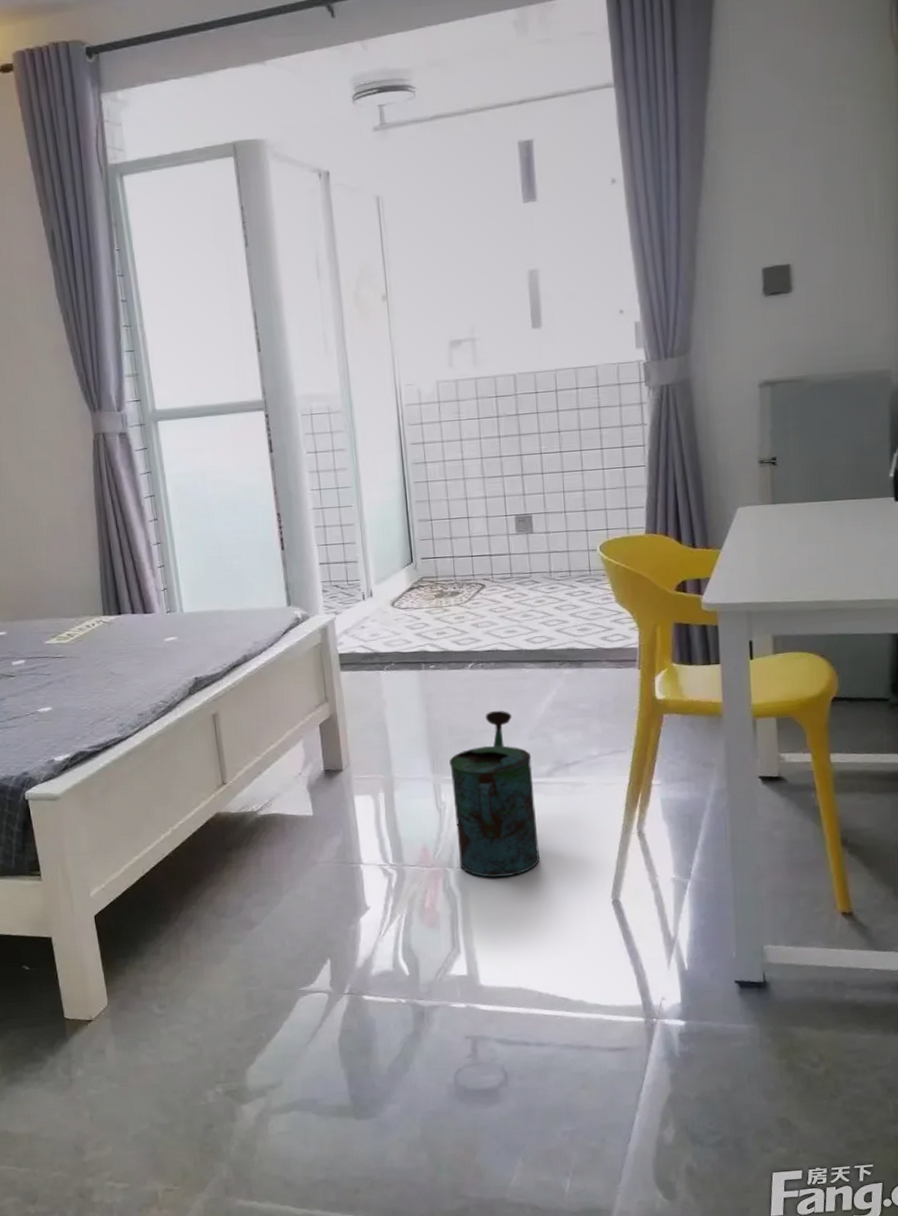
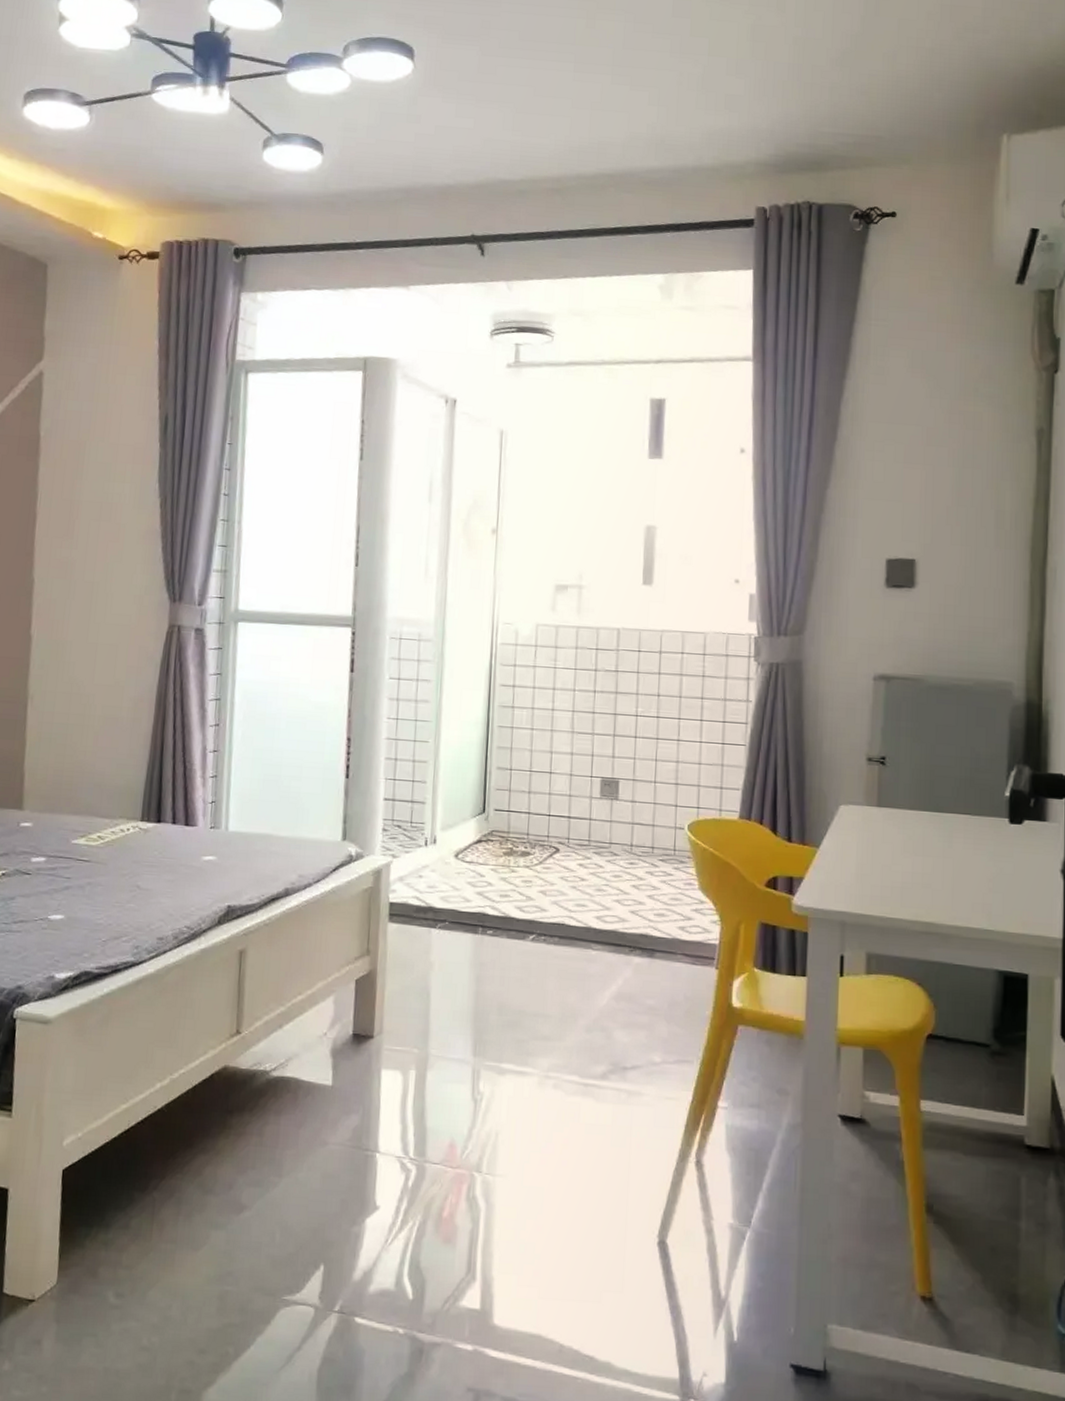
watering can: present [449,710,540,878] -> none [489,993,587,1193]

